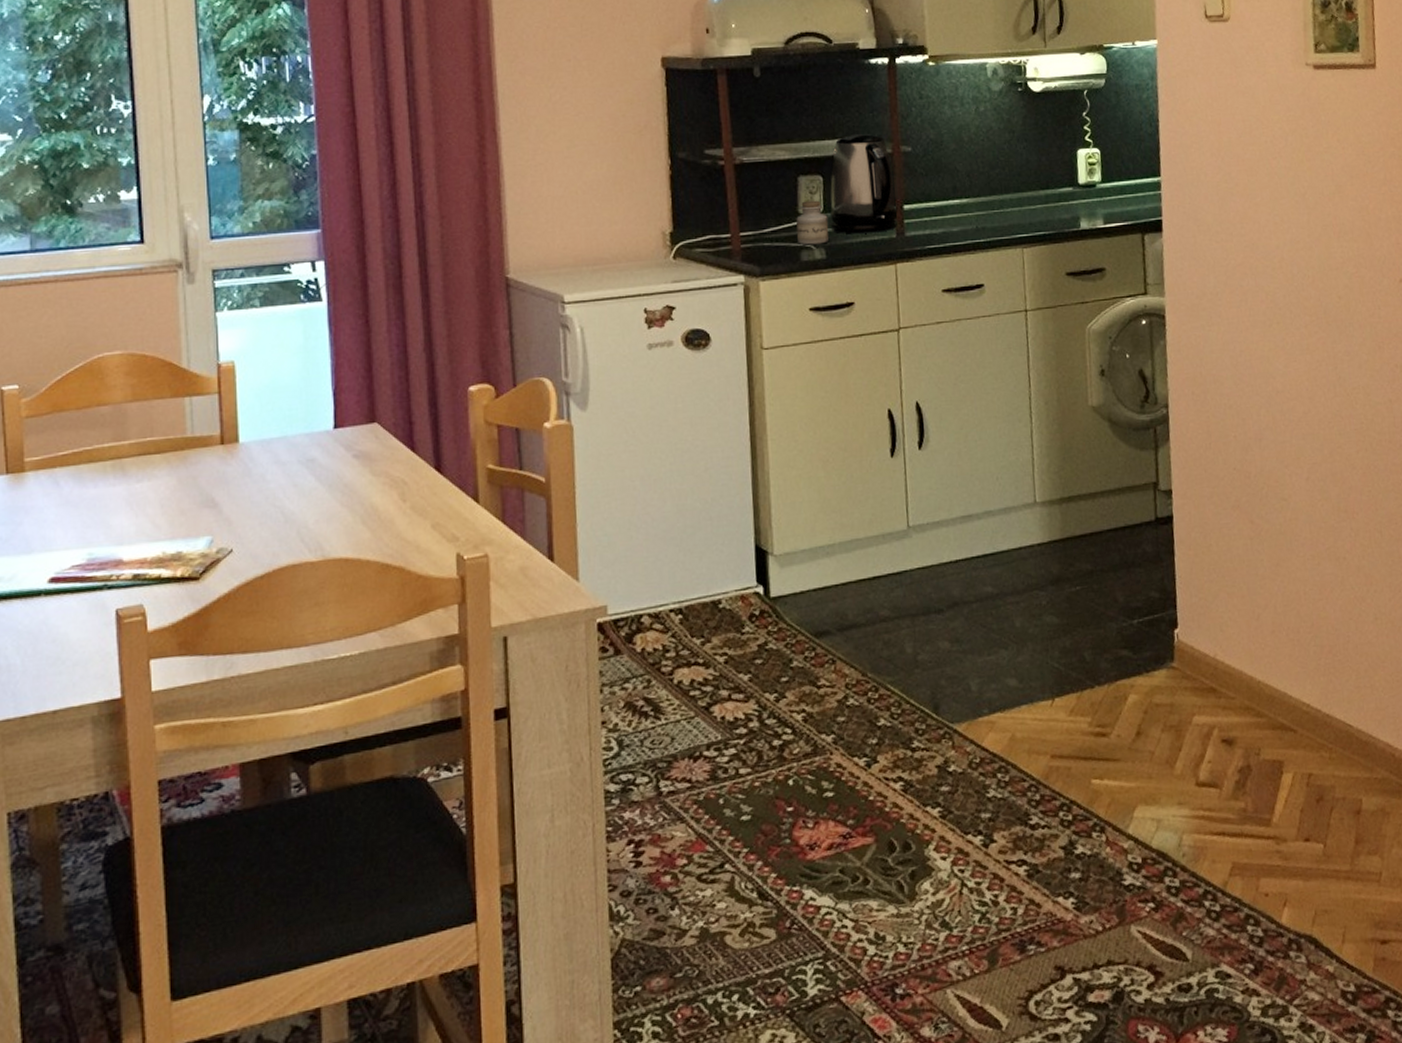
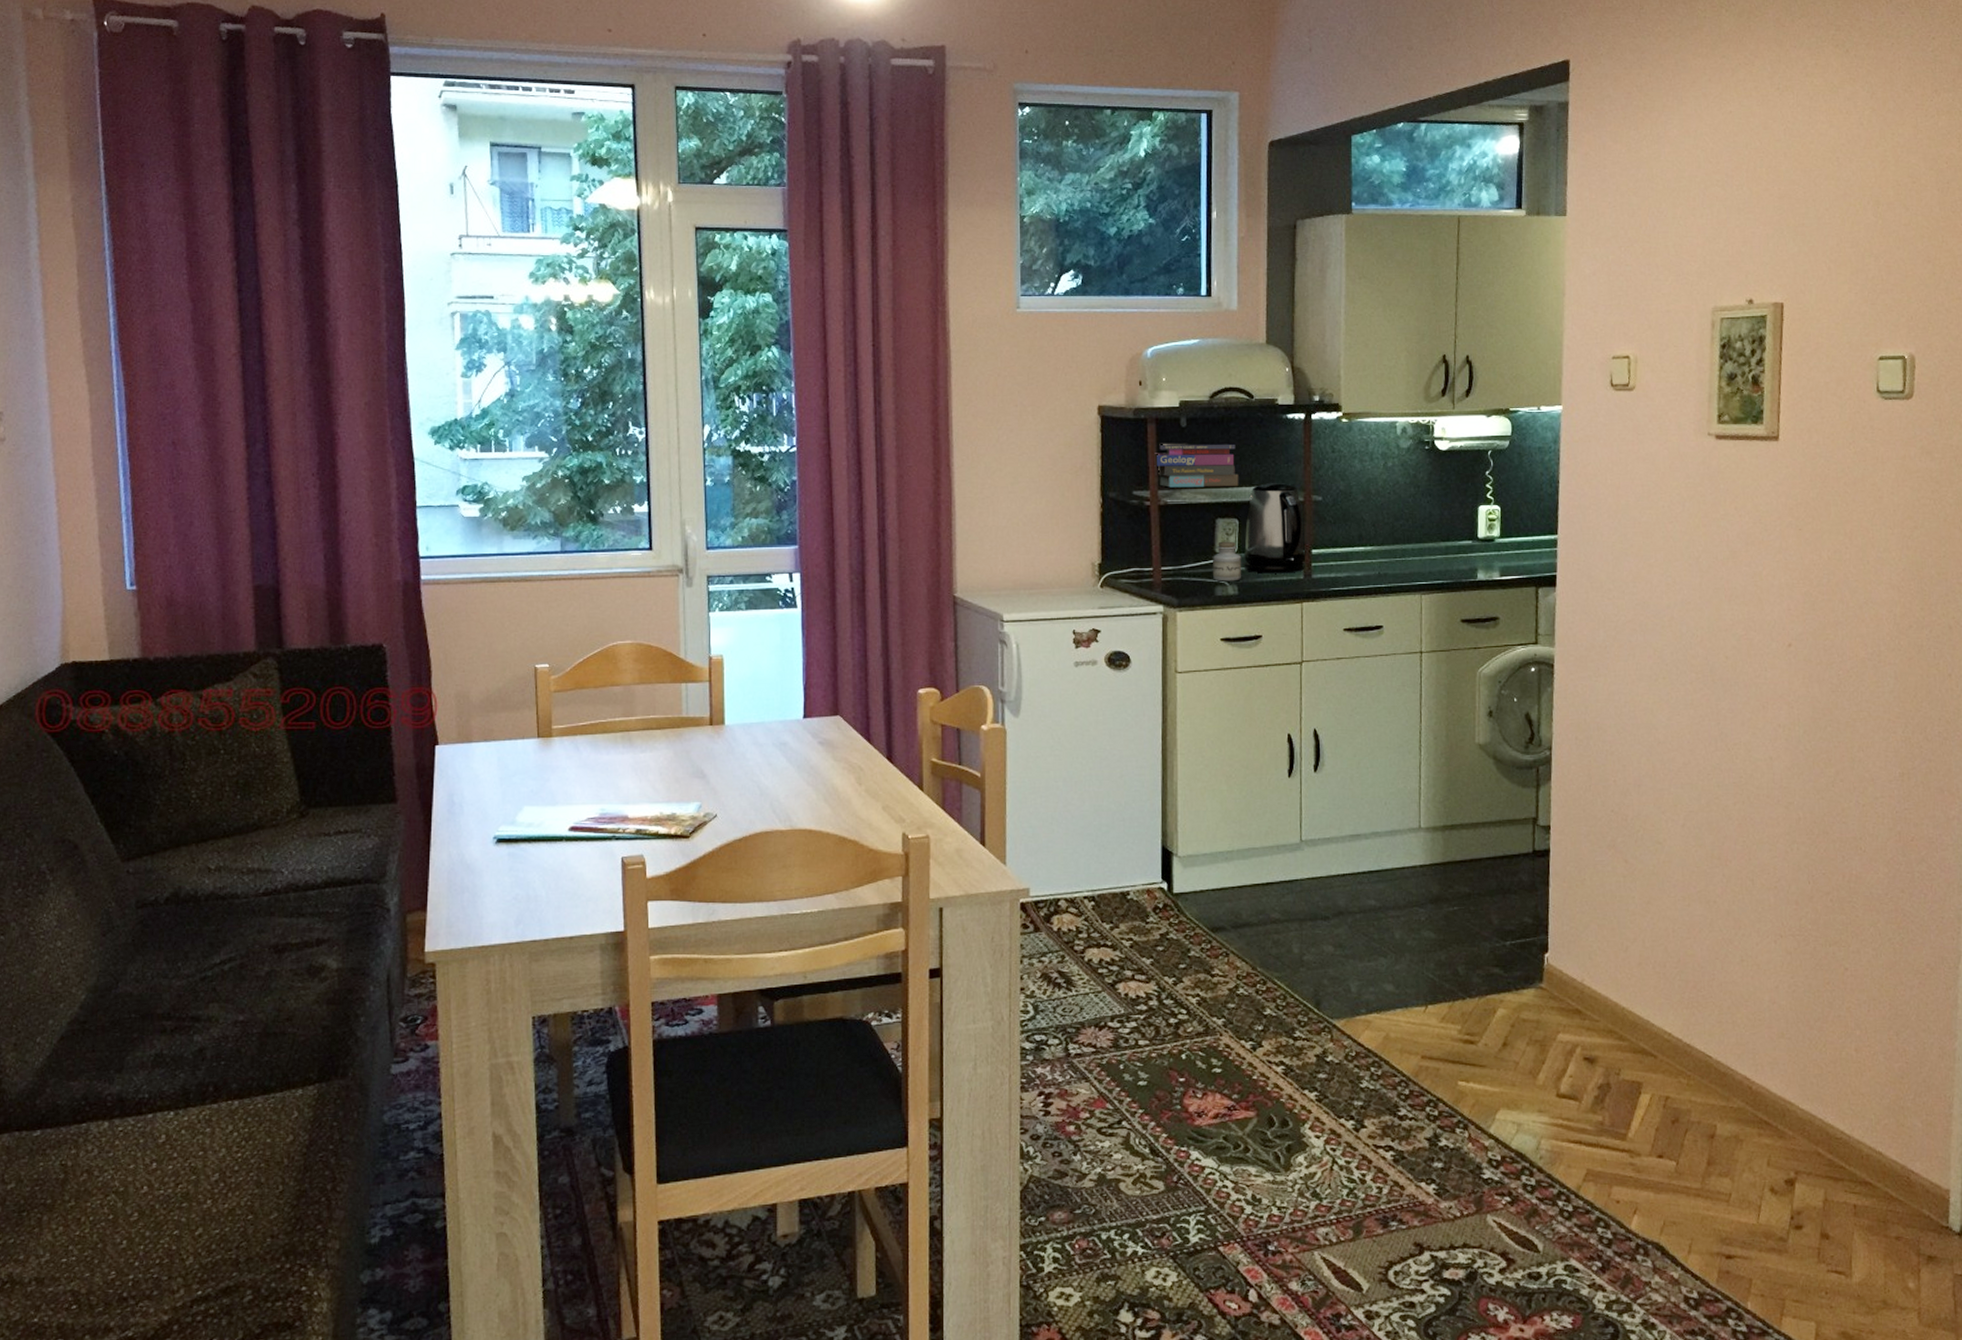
books: none [726,93,821,145] -> present [1154,443,1239,488]

